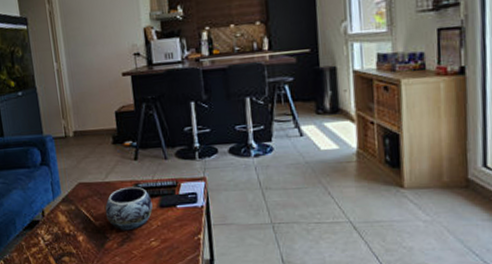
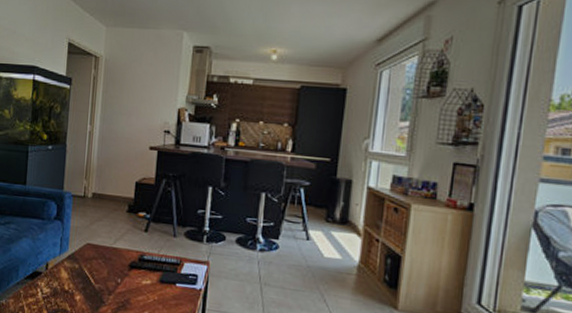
decorative bowl: present [105,186,153,231] -> none [106,256,154,300]

